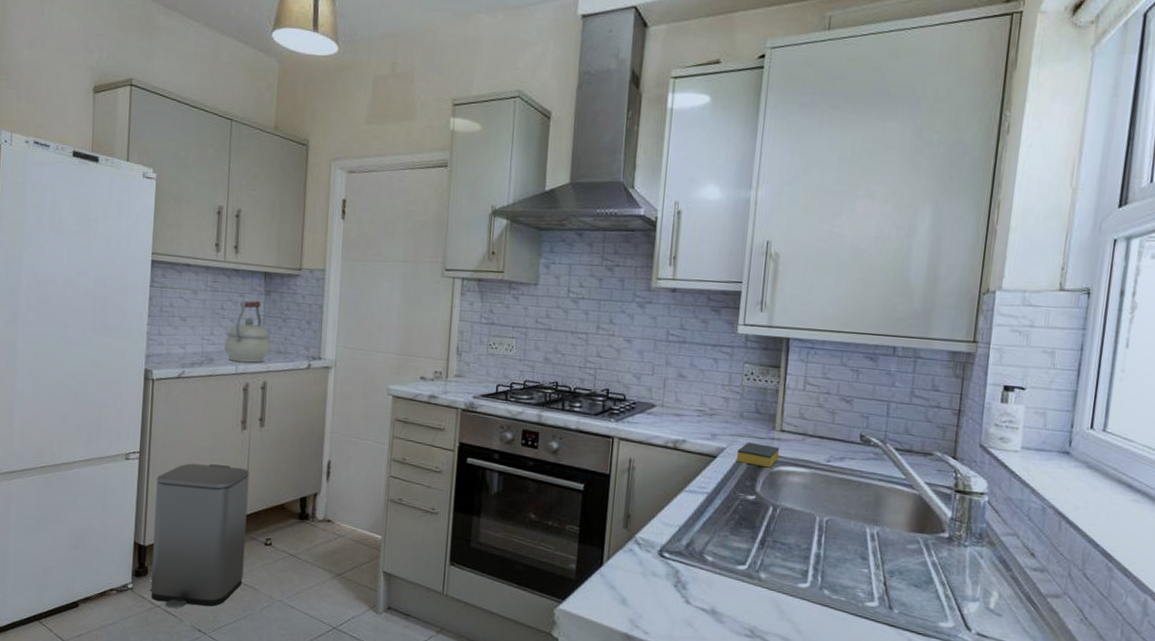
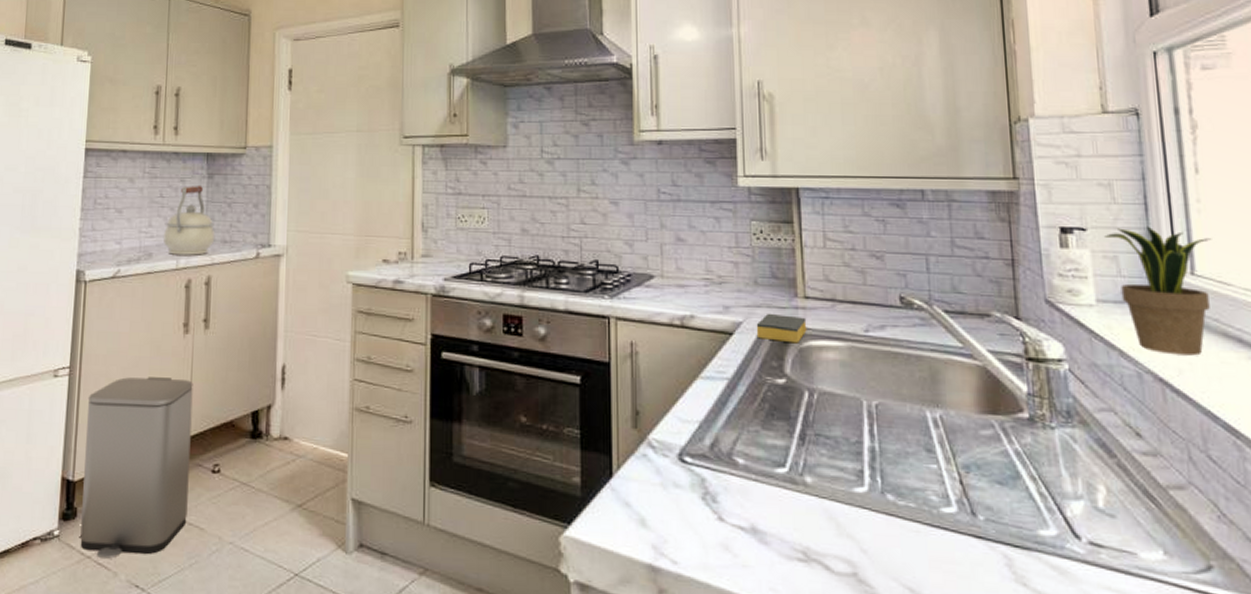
potted plant: none [1039,389,1127,497] -> present [1105,226,1212,356]

